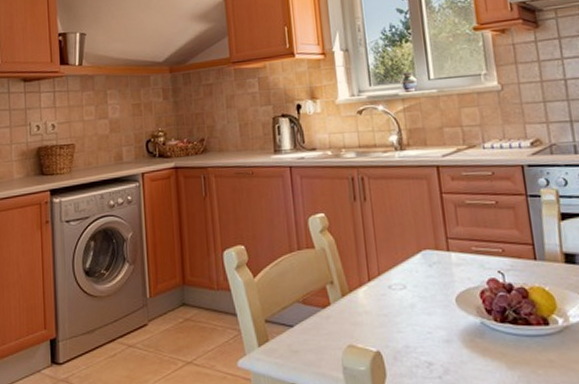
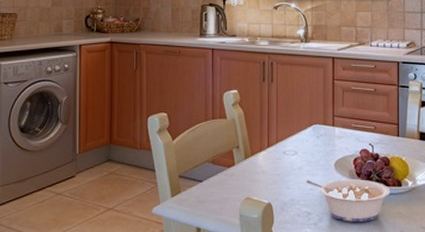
legume: none [420,317,536,374] -> present [305,179,391,222]

